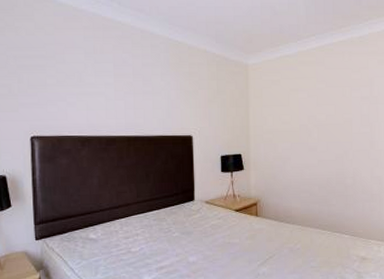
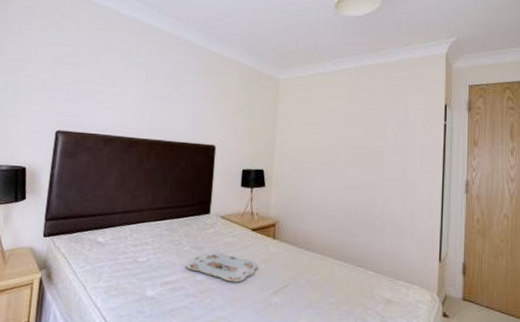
serving tray: none [177,234,245,260] -> present [185,251,259,283]

